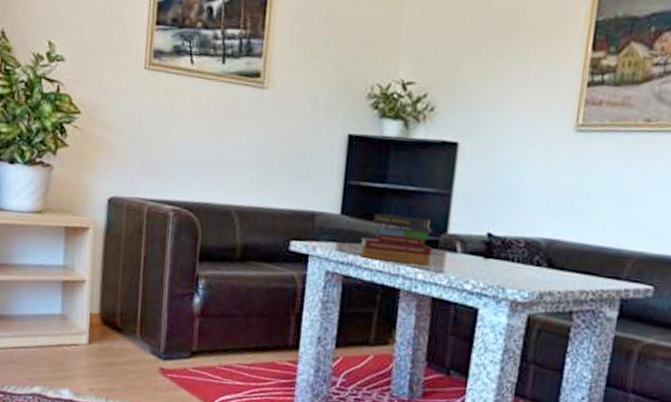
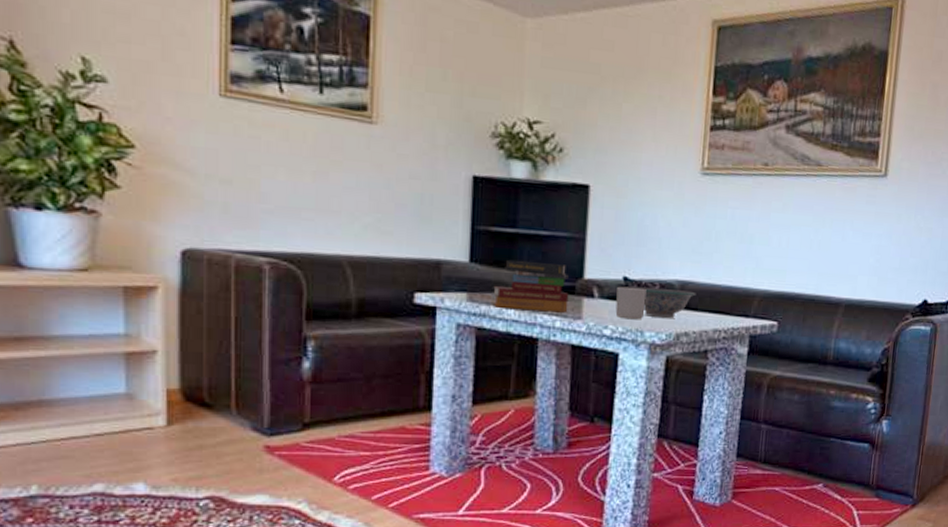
mug: none [477,242,511,277] -> present [615,286,647,320]
decorative bowl: none [492,243,564,276] -> present [628,287,696,318]

